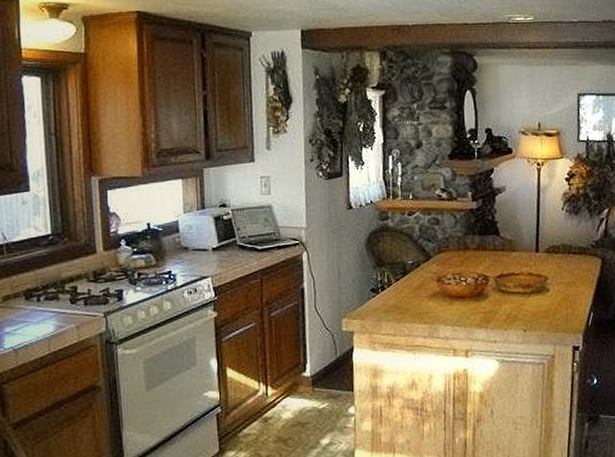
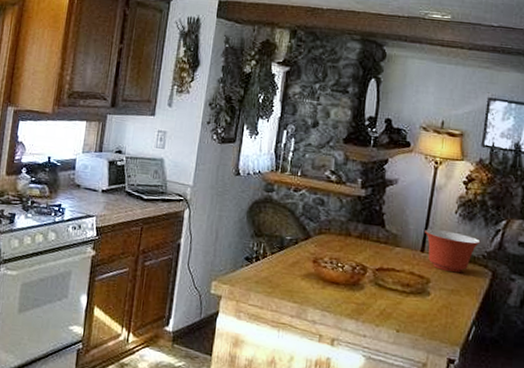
mixing bowl: none [537,228,588,267] -> present [425,229,481,273]

